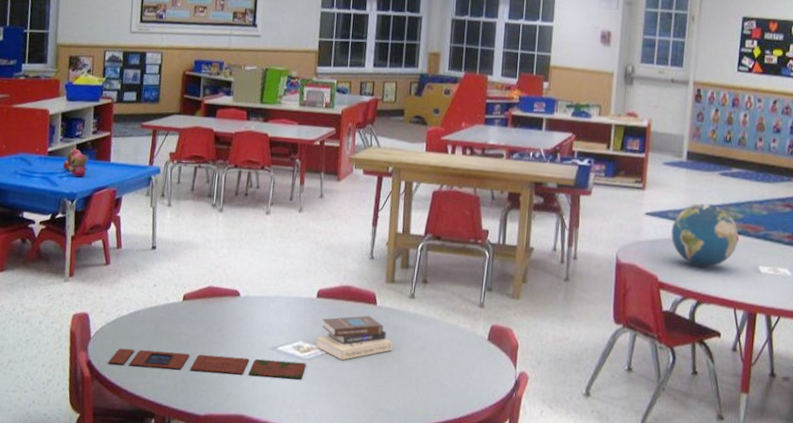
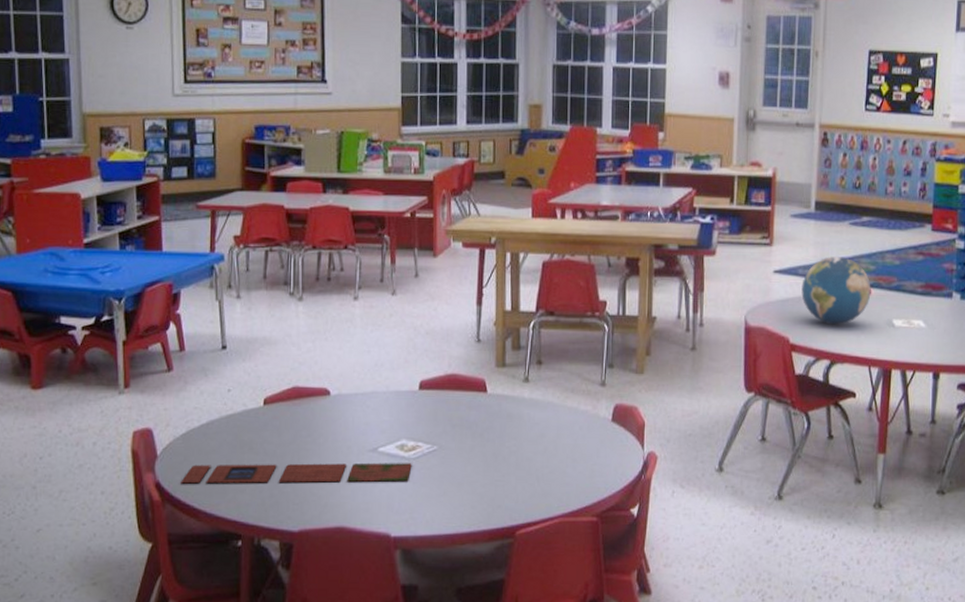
stuffed animal: present [62,148,88,178] -> none [104,238,136,272]
books: present [314,315,394,361] -> none [420,405,509,457]

